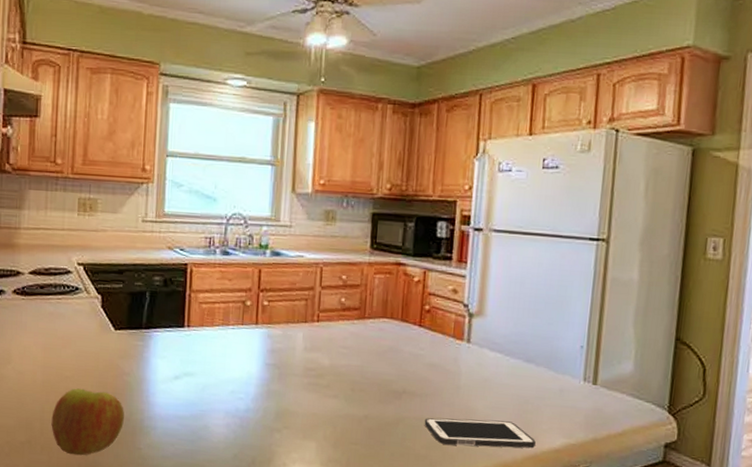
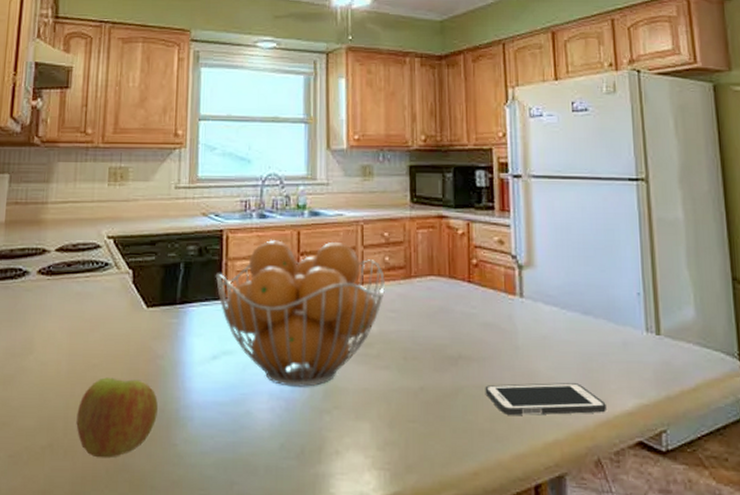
fruit basket: none [179,276,340,409] -> present [215,240,386,387]

